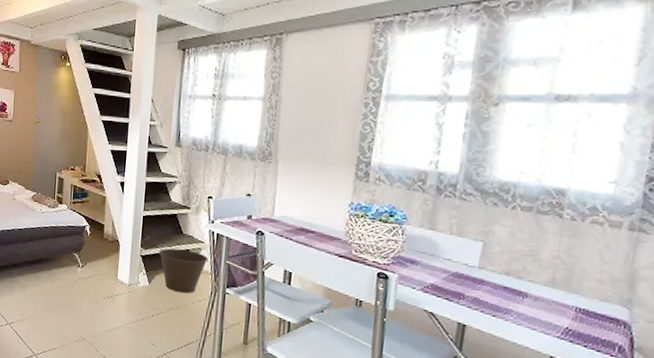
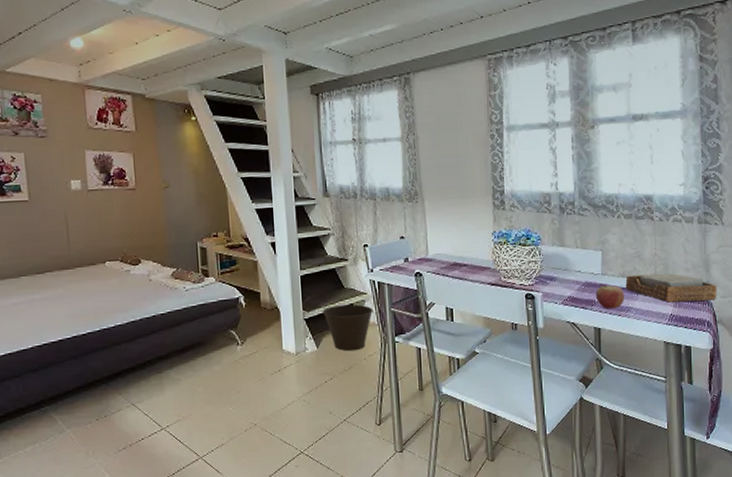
fruit: none [465,277,505,308] -> present [595,284,624,309]
napkin holder: none [508,274,643,324] -> present [625,273,717,303]

